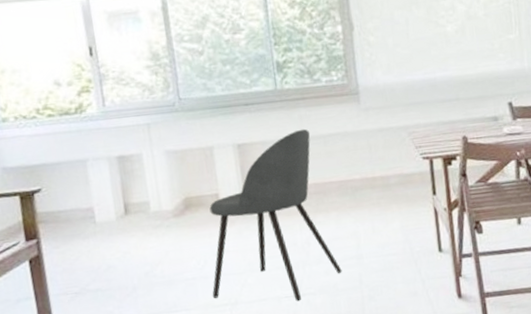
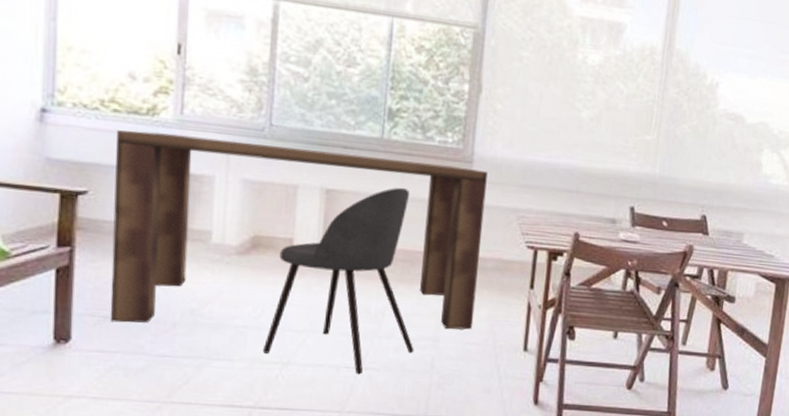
dining table: none [54,98,390,296] -> present [110,130,488,330]

